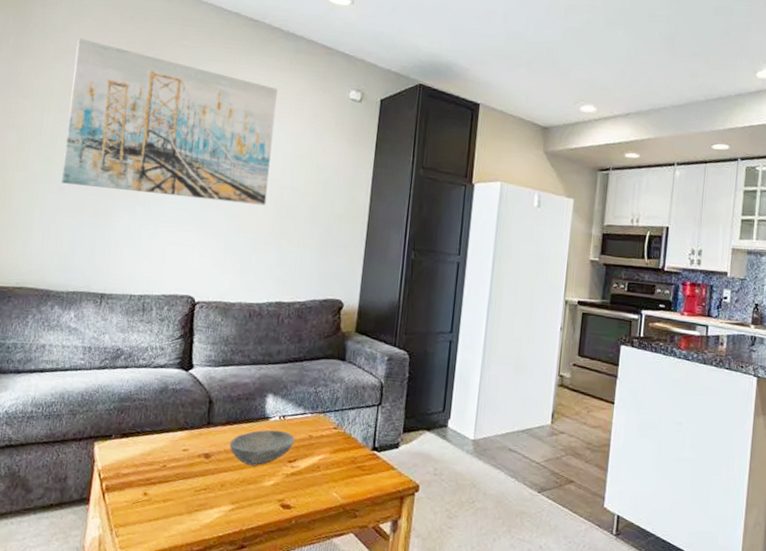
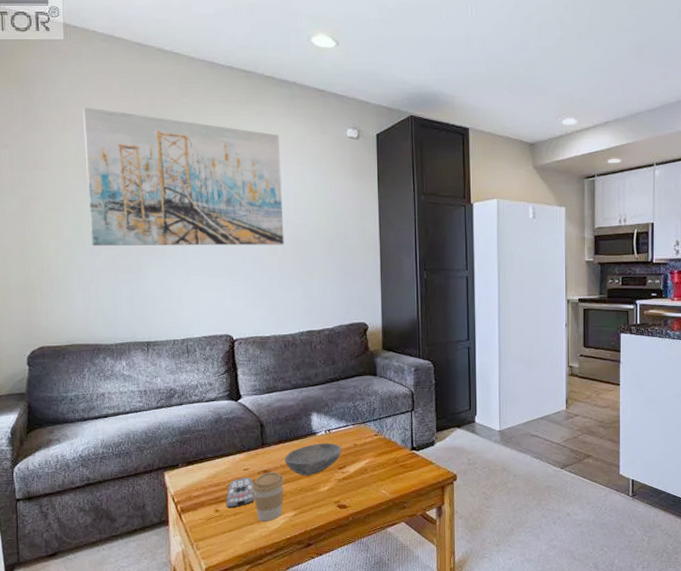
remote control: none [156,459,191,493] -> present [226,477,256,508]
coffee cup: none [189,456,227,514] -> present [252,471,285,521]

